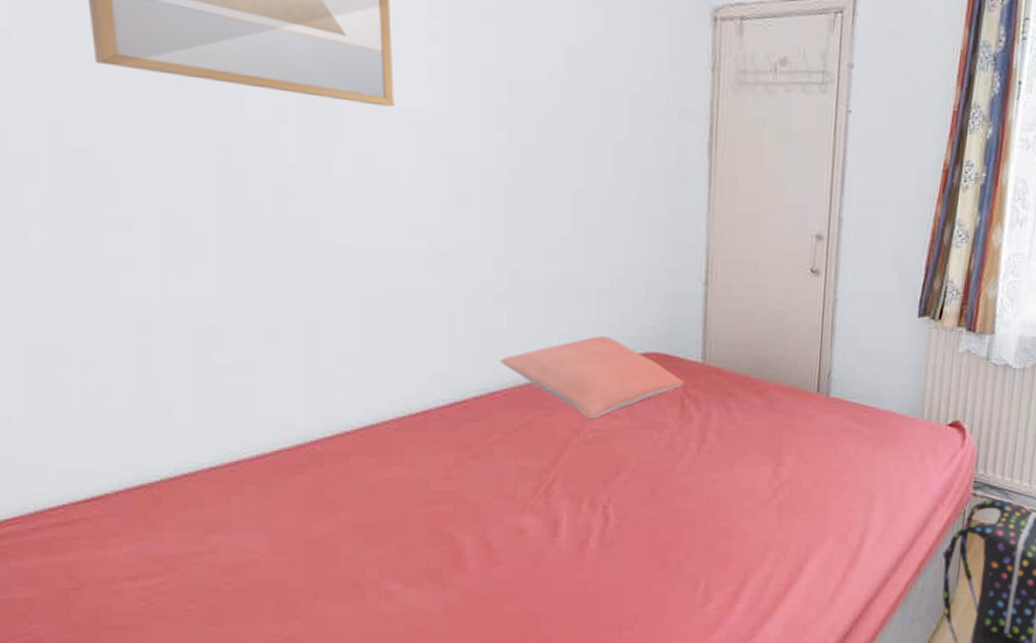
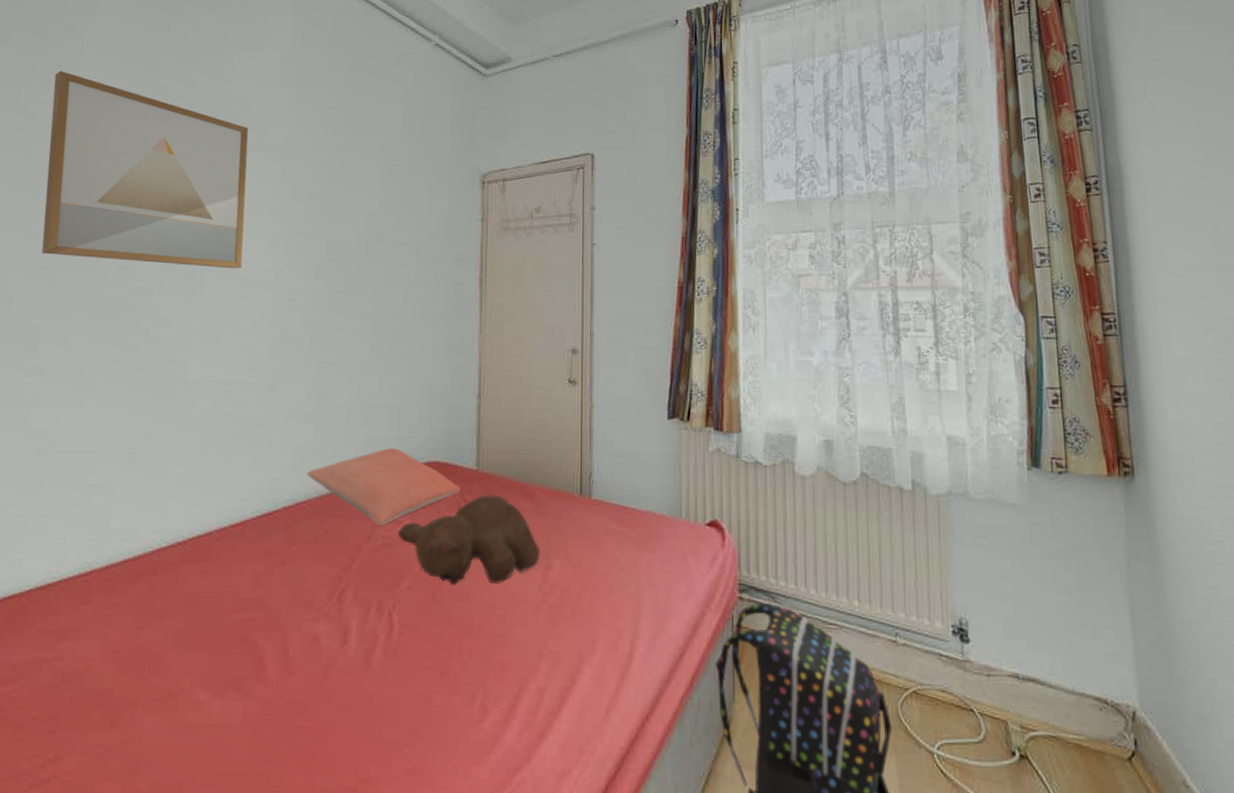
teddy bear: none [611,389,772,480] -> present [397,495,541,585]

